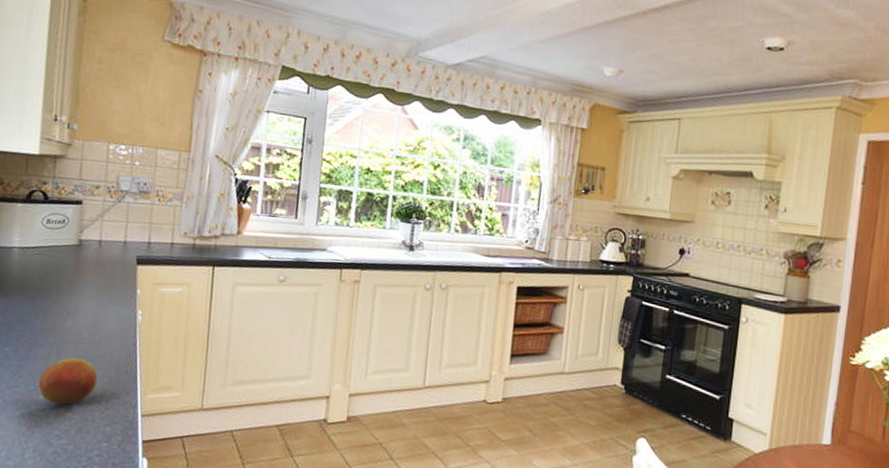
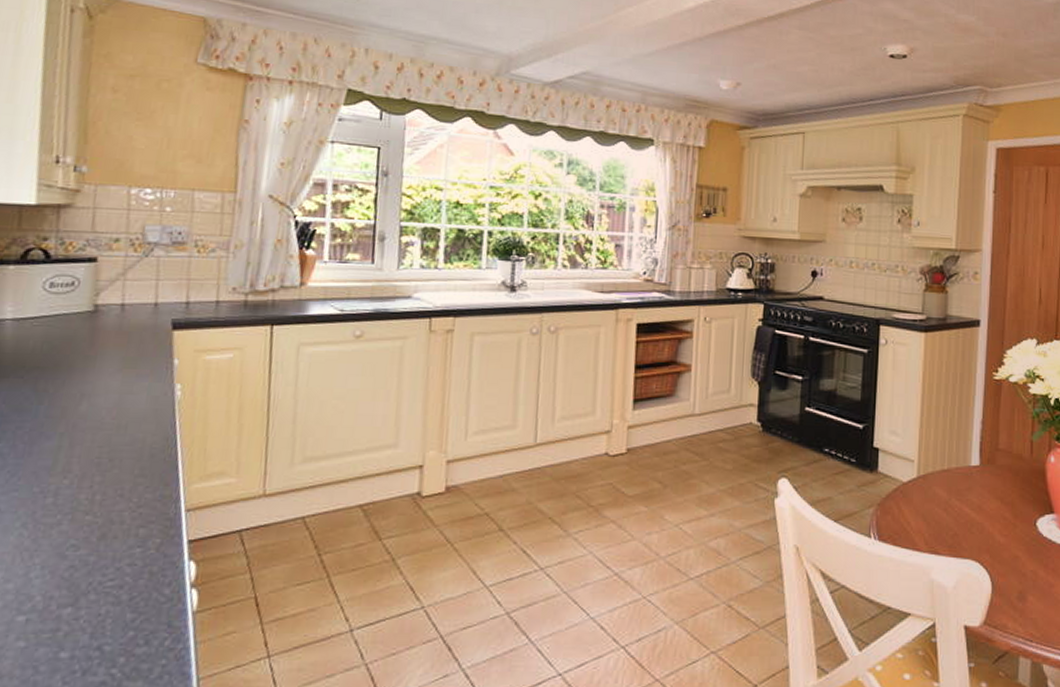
apple: present [38,357,98,405] -> none [45,447,126,507]

